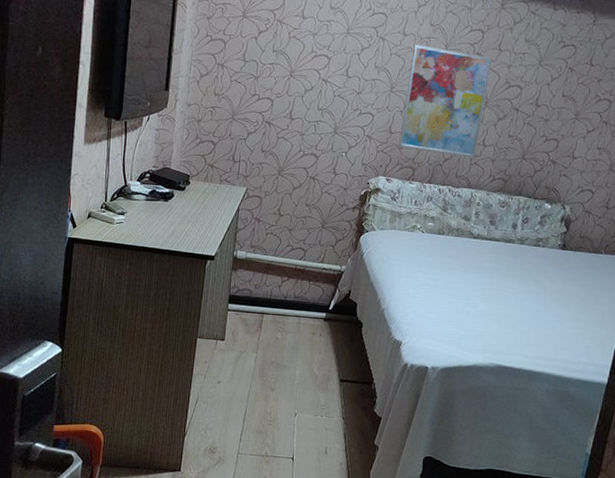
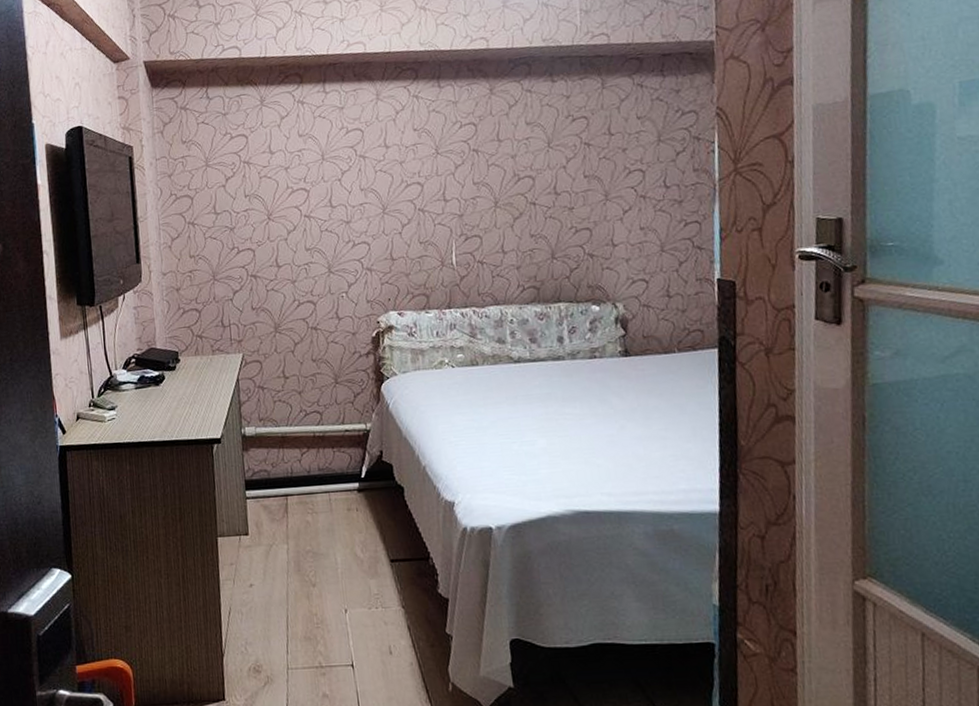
wall art: present [399,45,493,158] -> none [399,151,496,274]

